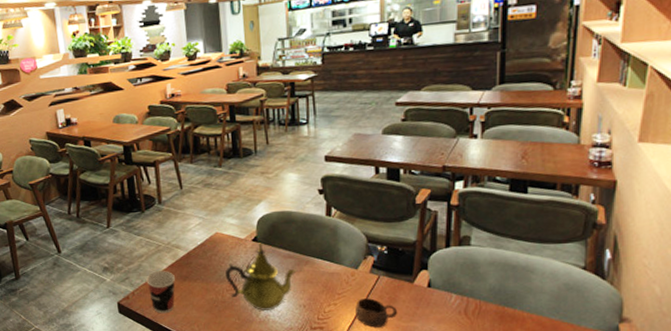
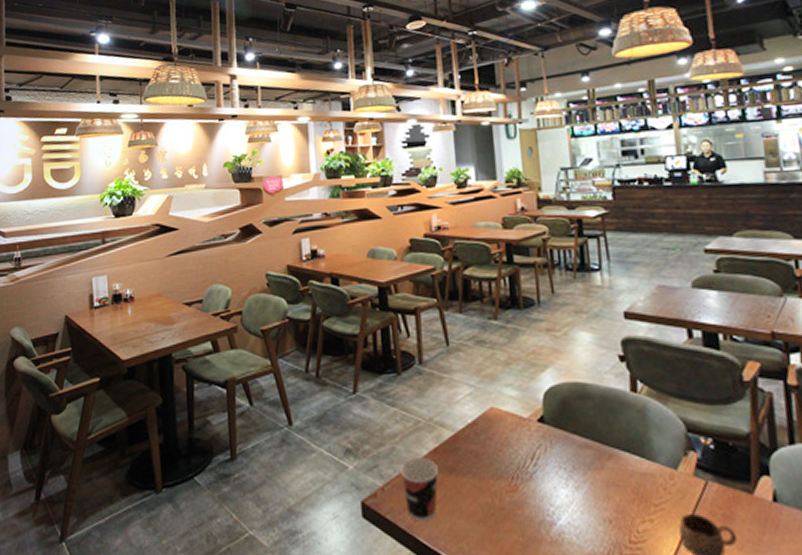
teapot: present [224,243,297,311] -> none [503,425,597,525]

